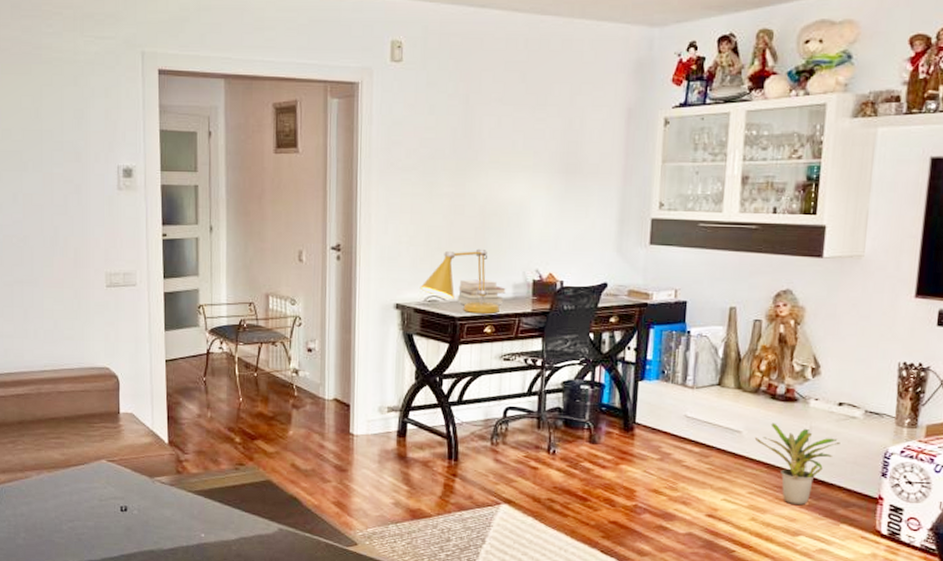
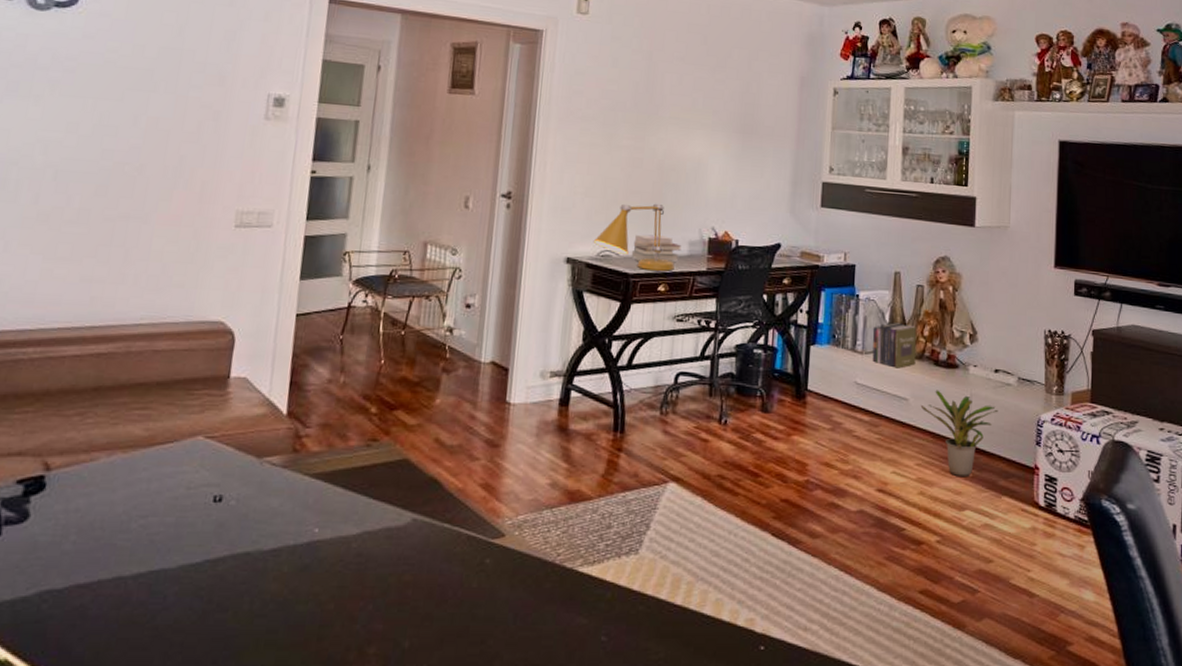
books: none [703,357,752,402] -> present [872,322,917,369]

